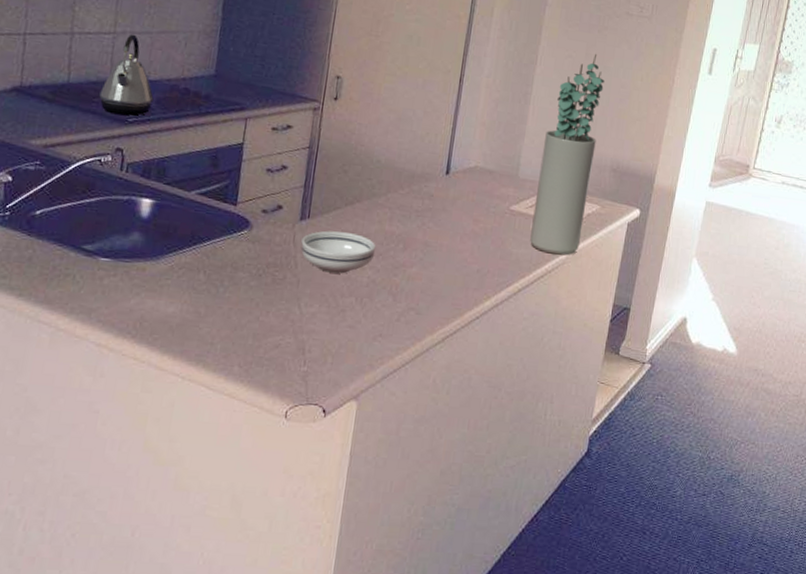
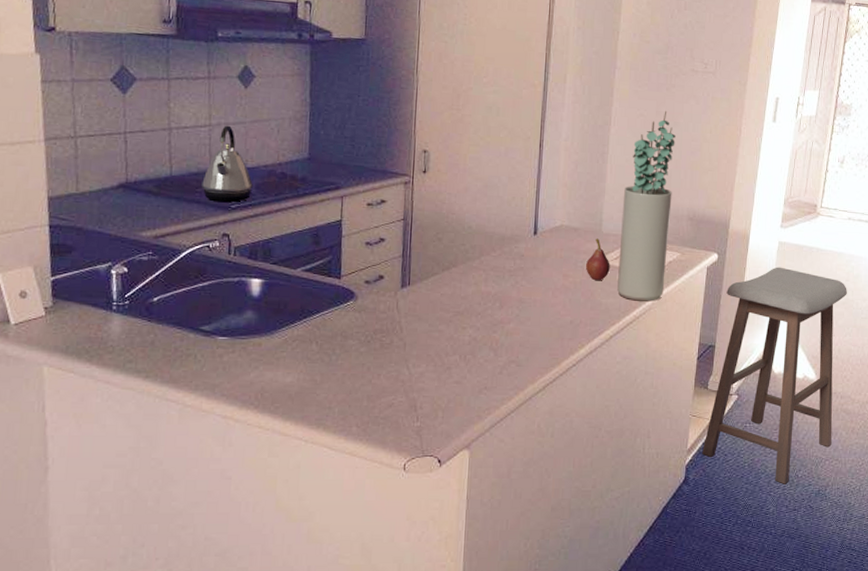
bowl: present [300,230,376,274] -> none [404,295,475,334]
fruit: none [498,183,525,228] -> present [586,238,610,280]
bar stool: none [608,228,776,466] -> present [702,267,847,485]

